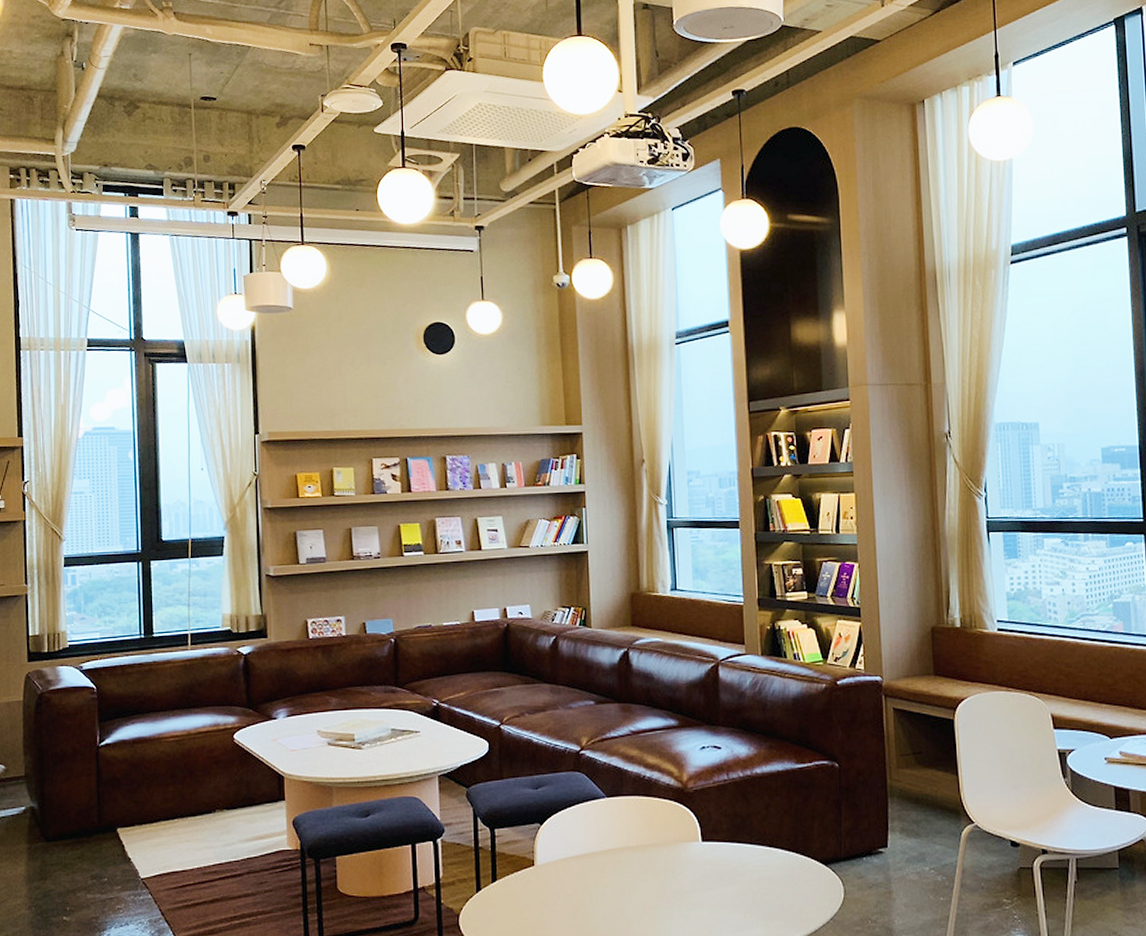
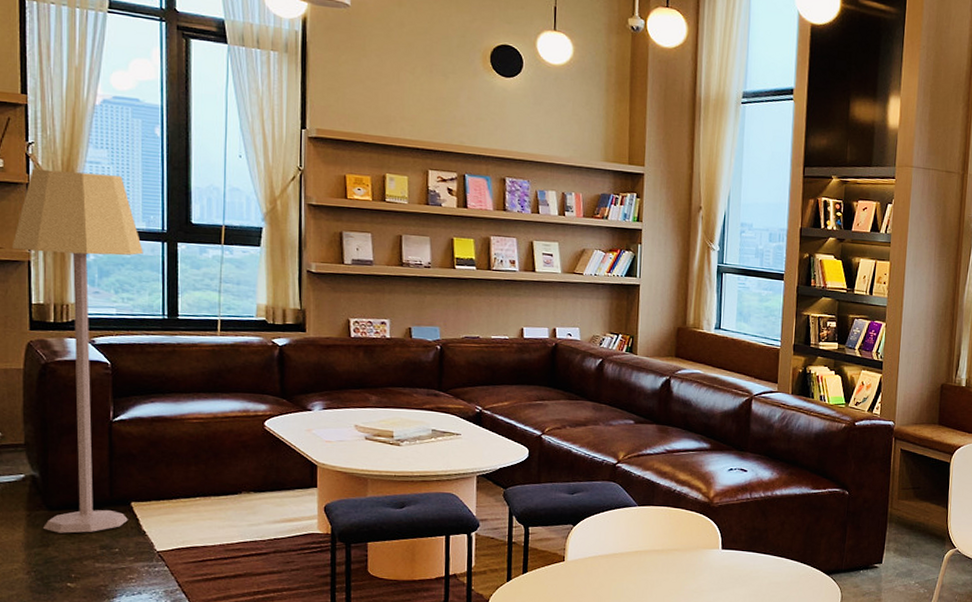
lamp: none [13,503,122,865] -> present [12,168,143,533]

